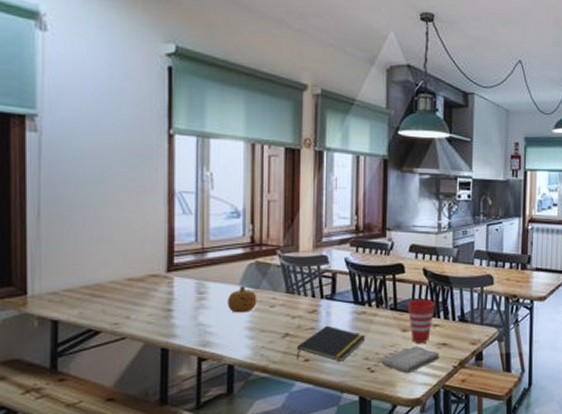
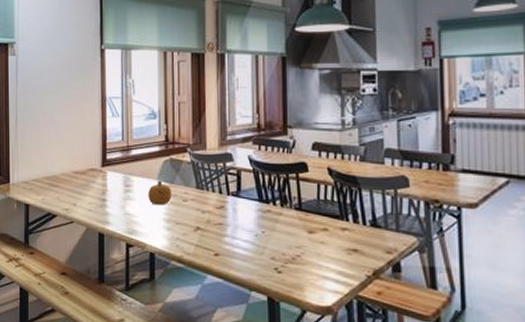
notepad: present [296,325,366,362] -> none [207,221,272,259]
washcloth: present [381,346,440,374] -> none [288,249,350,279]
cup: present [407,299,436,343] -> none [312,199,343,247]

